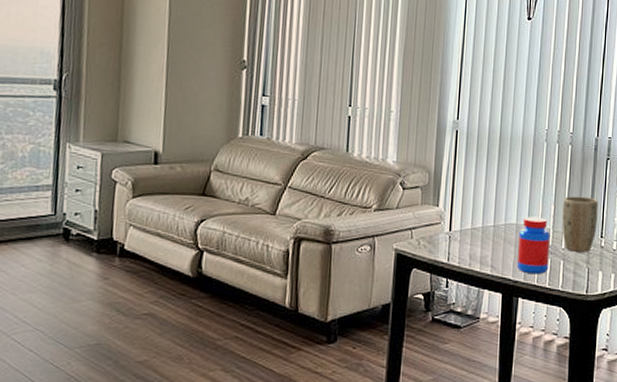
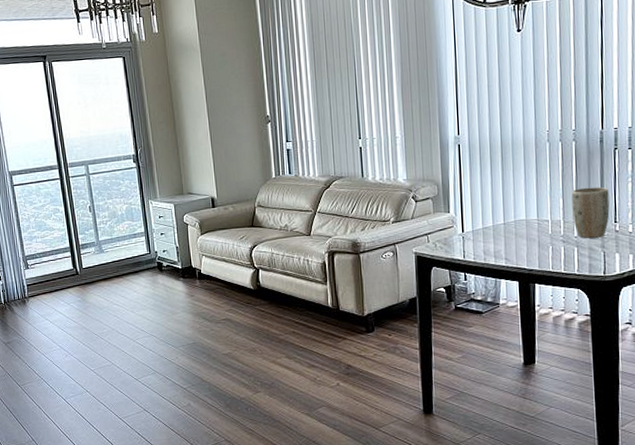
jar: present [516,216,550,275] -> none [529,211,563,262]

